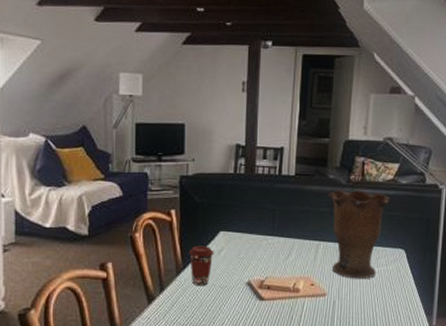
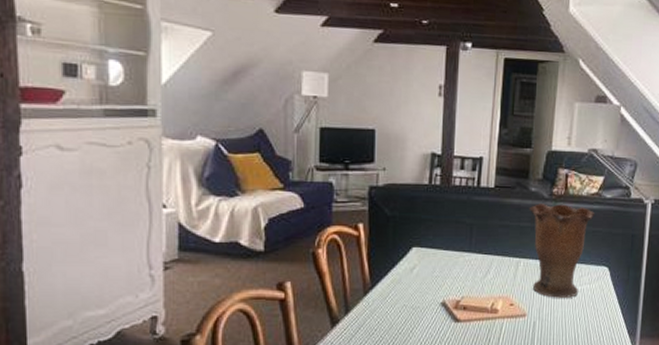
coffee cup: present [188,246,214,286] -> none [377,263,406,307]

